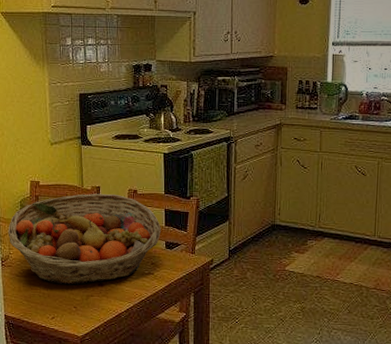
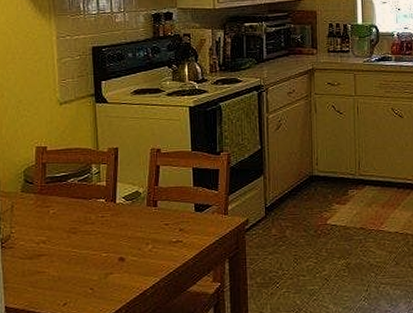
fruit basket: present [8,193,161,285] -> none [9,155,189,264]

